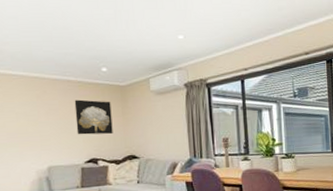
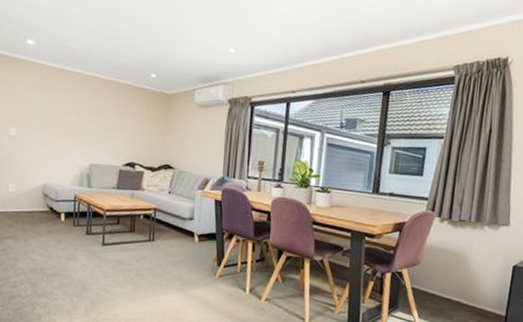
wall art: present [74,99,113,135] -> none [120,102,155,140]

